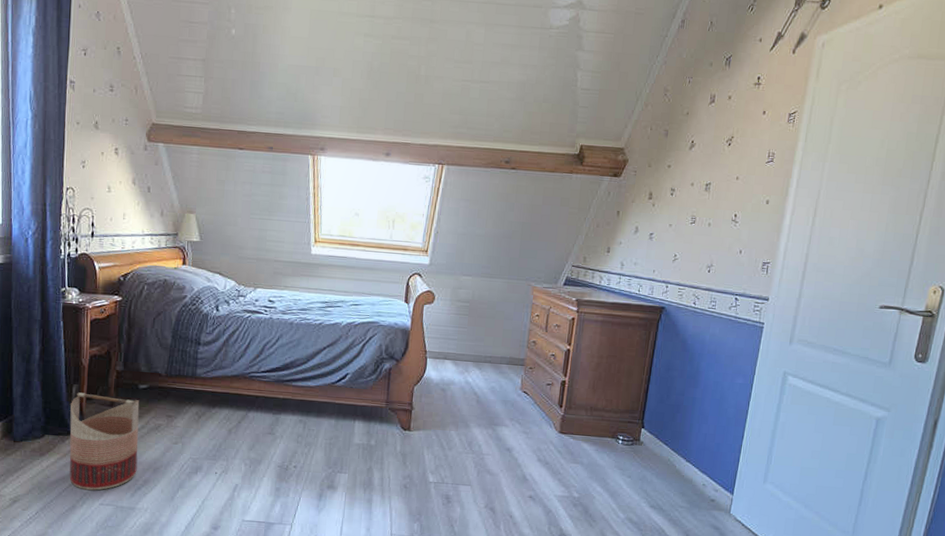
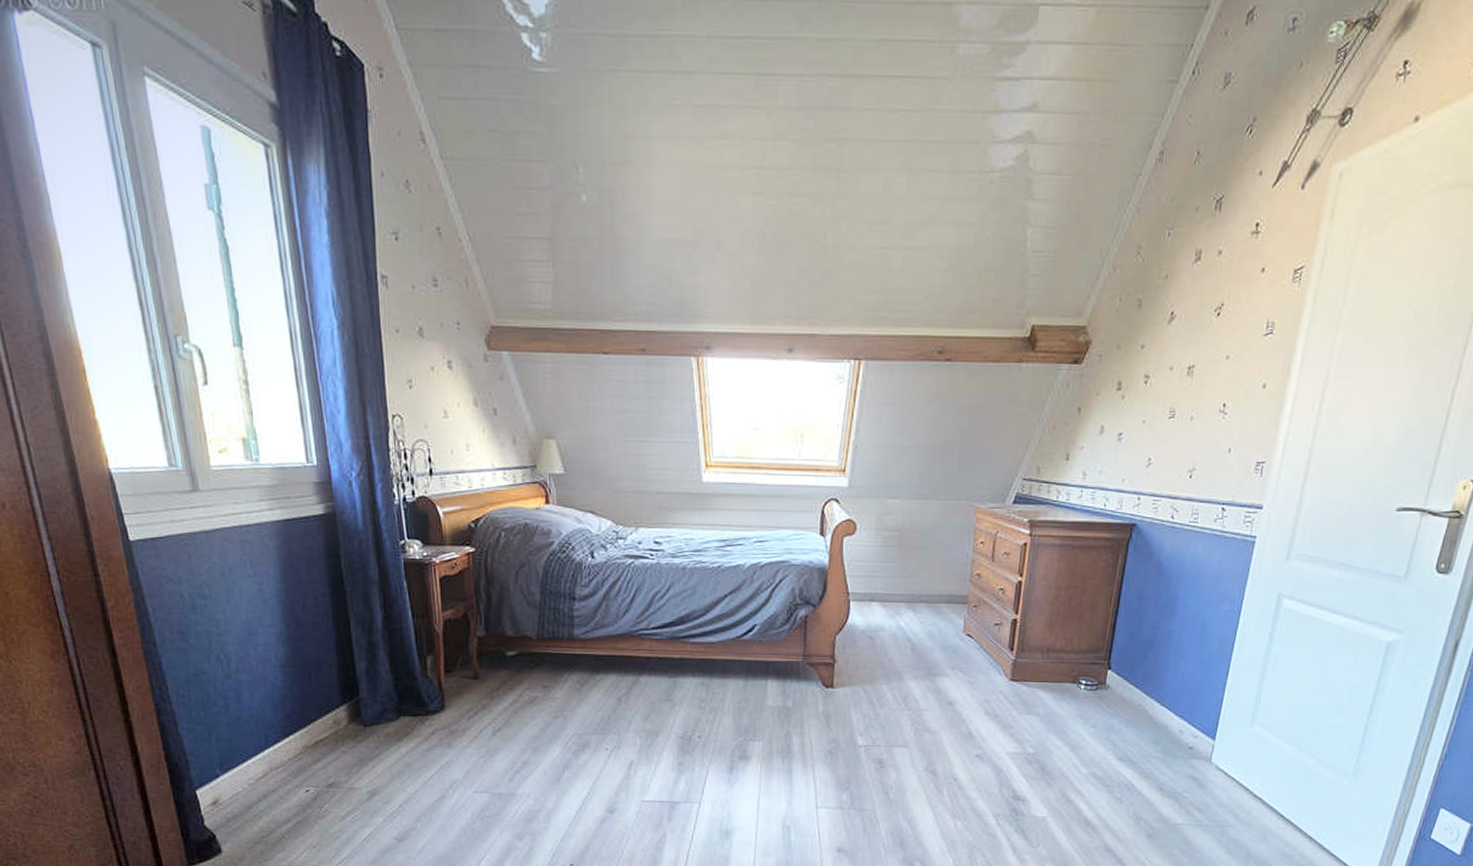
basket: present [69,392,140,491] -> none [427,665,513,777]

